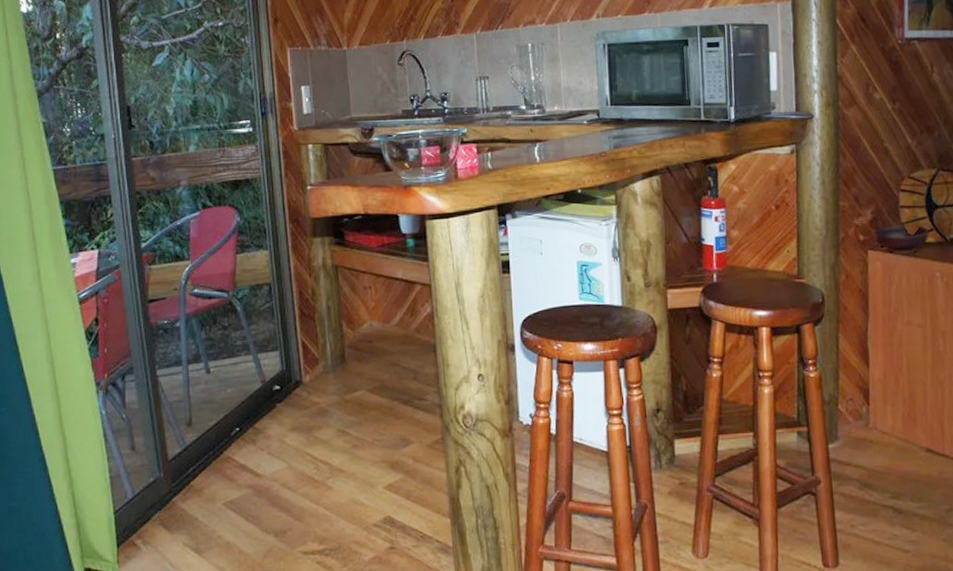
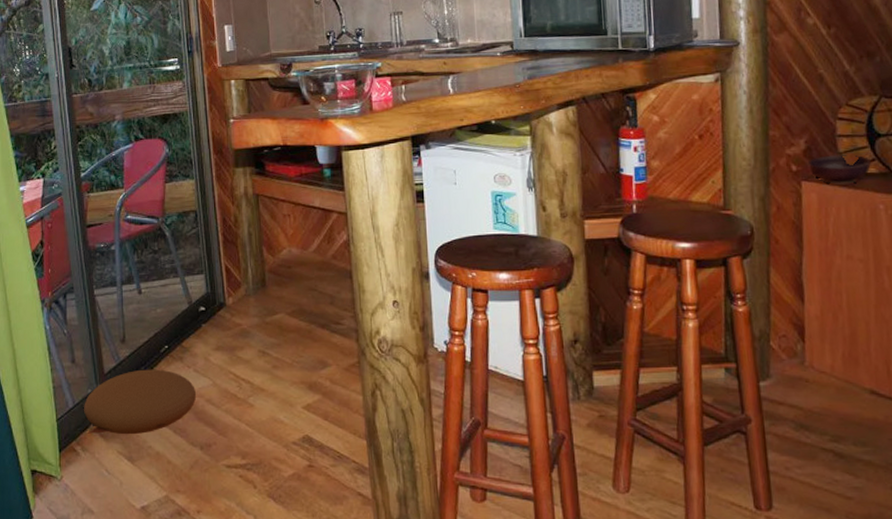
cushion: none [145,453,271,526] -> present [84,369,197,435]

